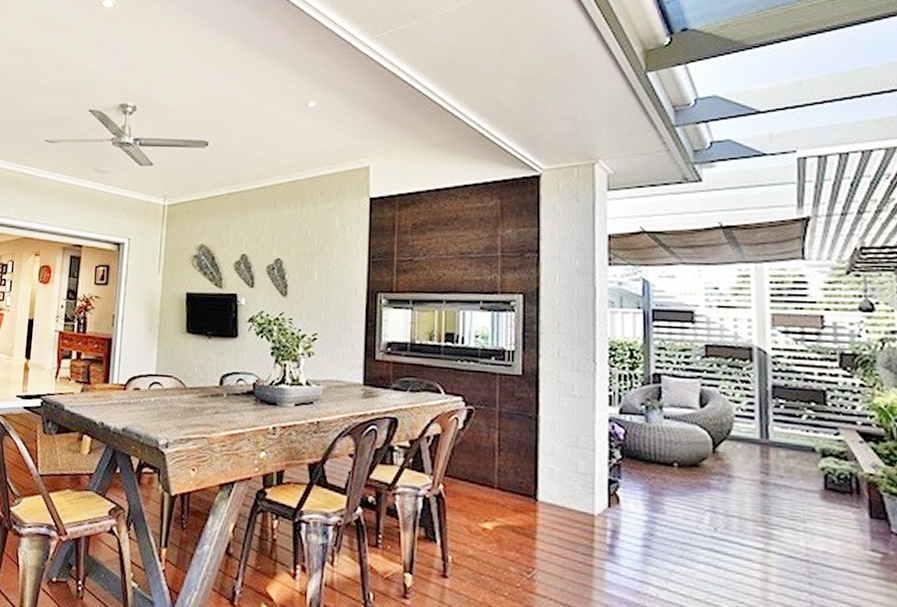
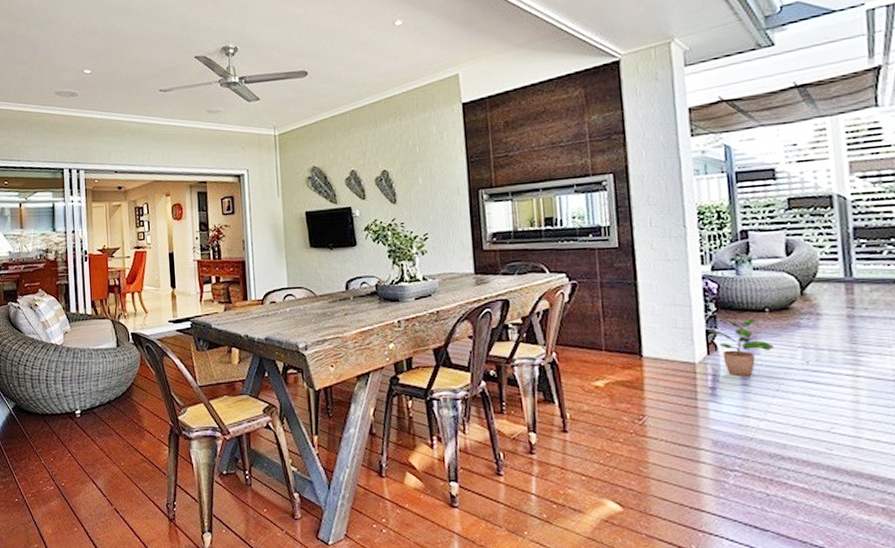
potted plant: none [610,466,681,538] -> present [707,317,775,377]

